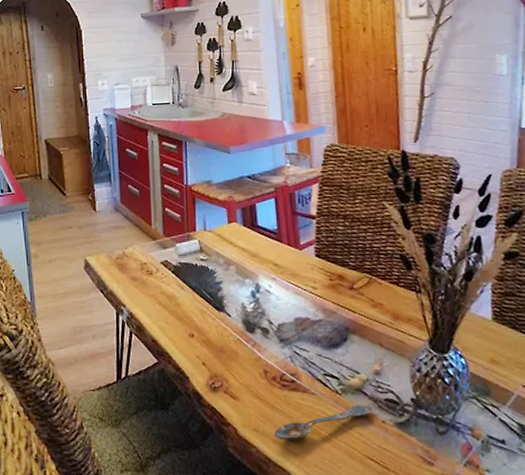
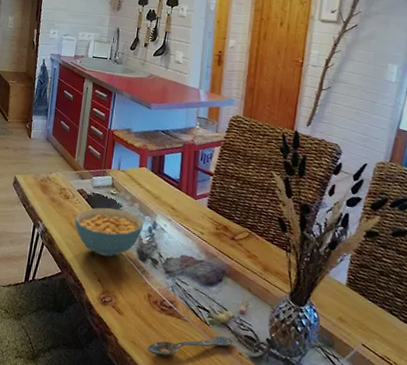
cereal bowl: none [163,276,245,335] -> present [74,207,144,257]

